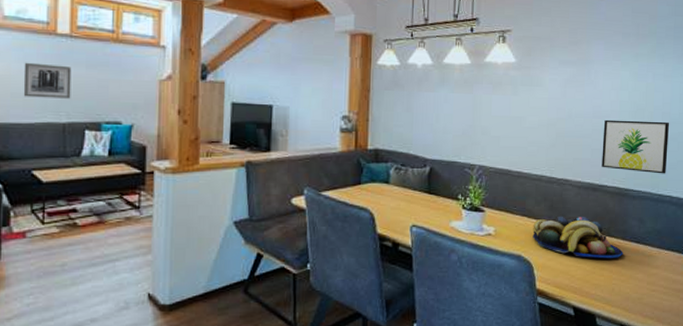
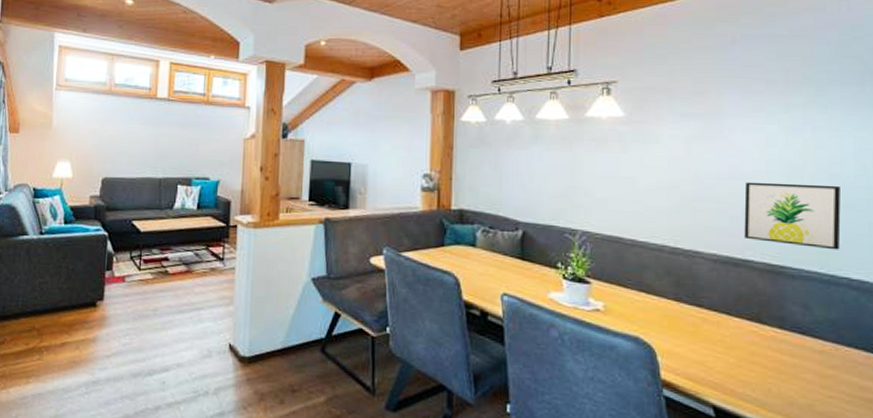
wall art: present [23,62,72,99] -> none [128,124,168,156]
fruit bowl: present [532,216,623,258] -> none [654,293,782,351]

